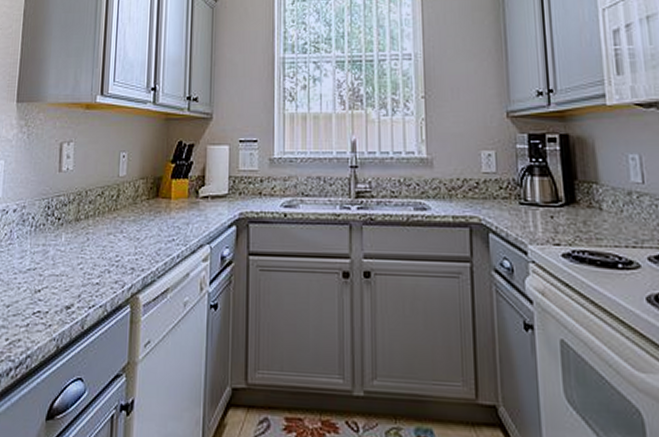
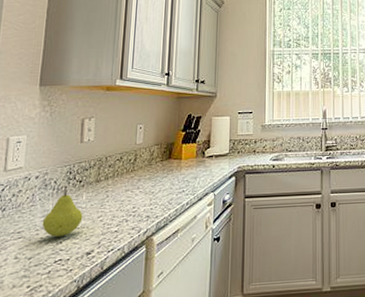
fruit: none [20,226,62,284] -> present [42,188,83,237]

